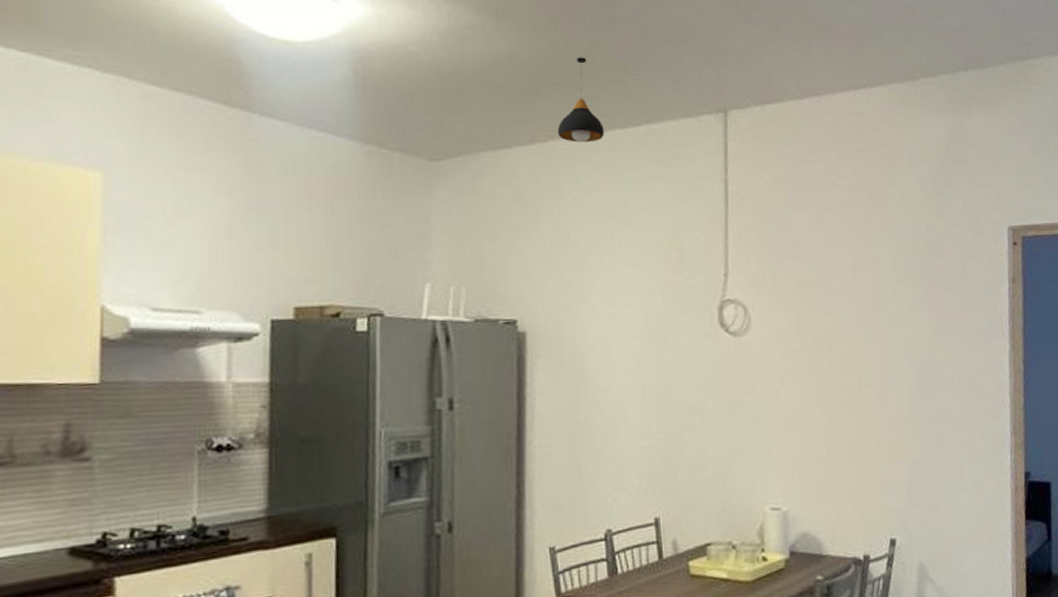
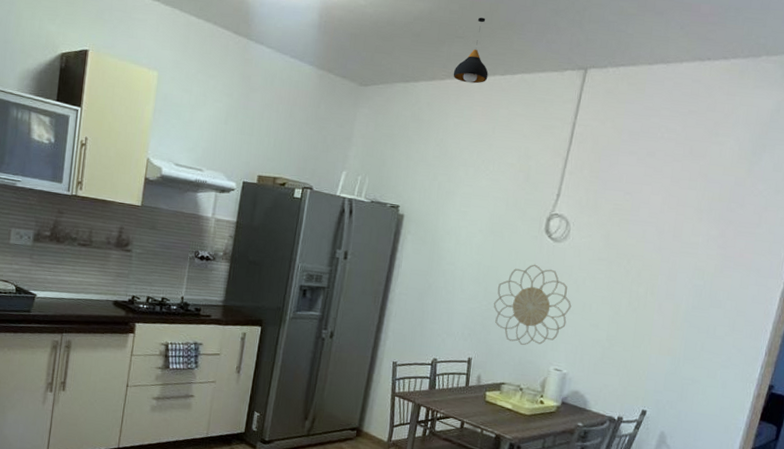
decorative wall piece: none [672,370,774,486] -> present [493,264,572,346]

